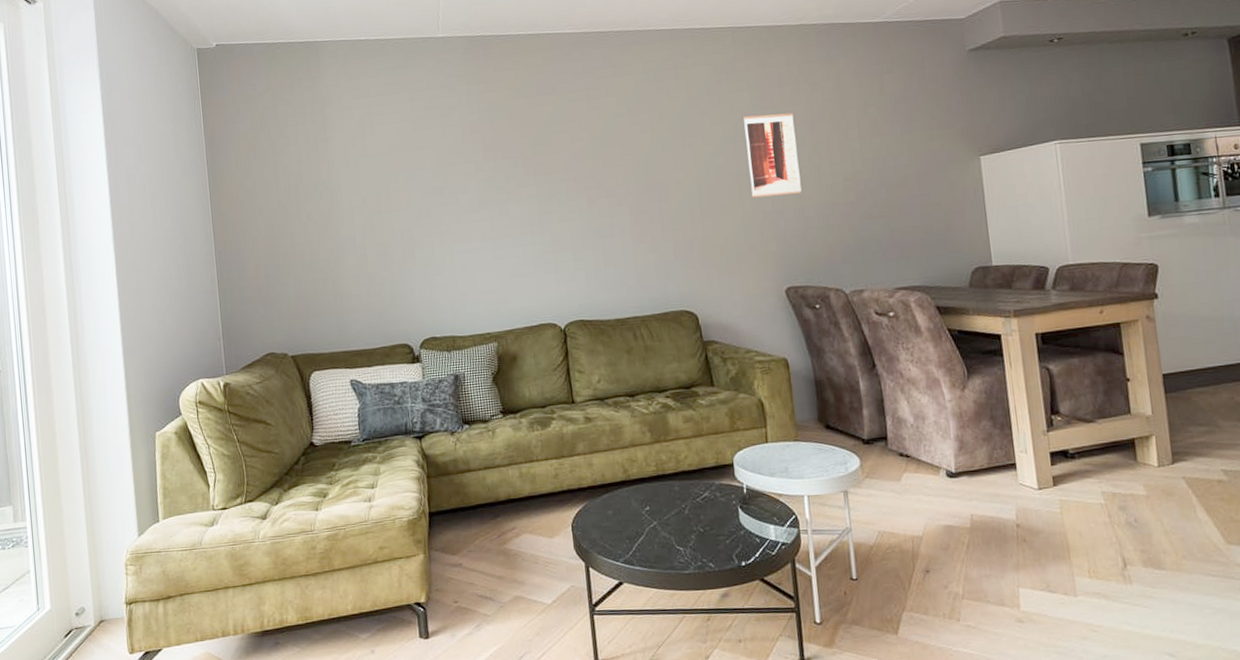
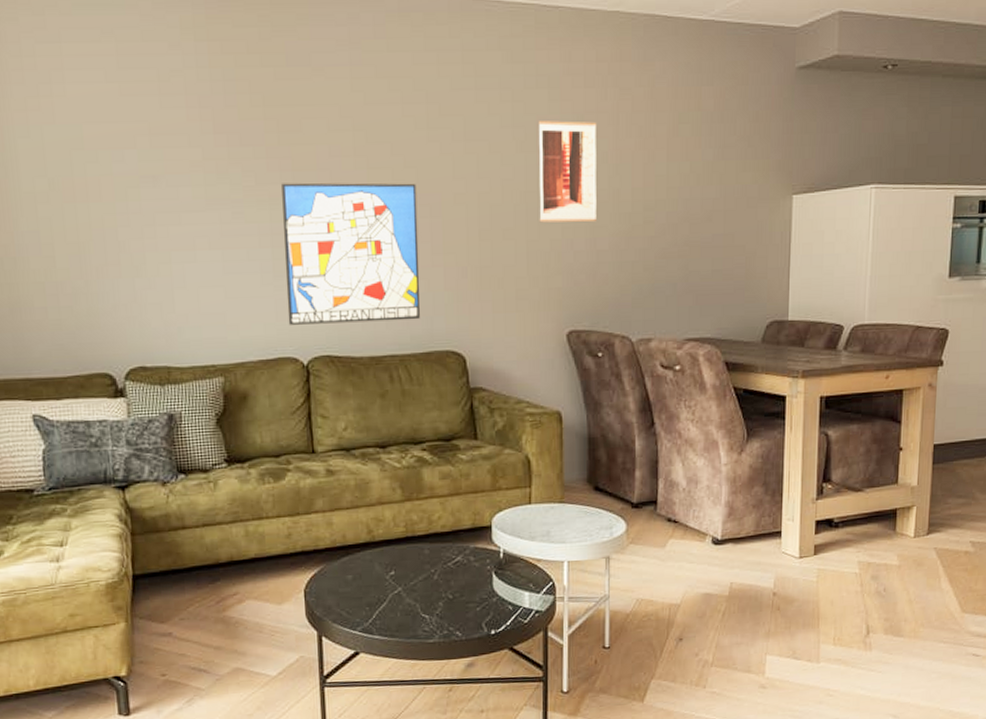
wall art: none [537,176,656,297] -> present [282,182,420,325]

